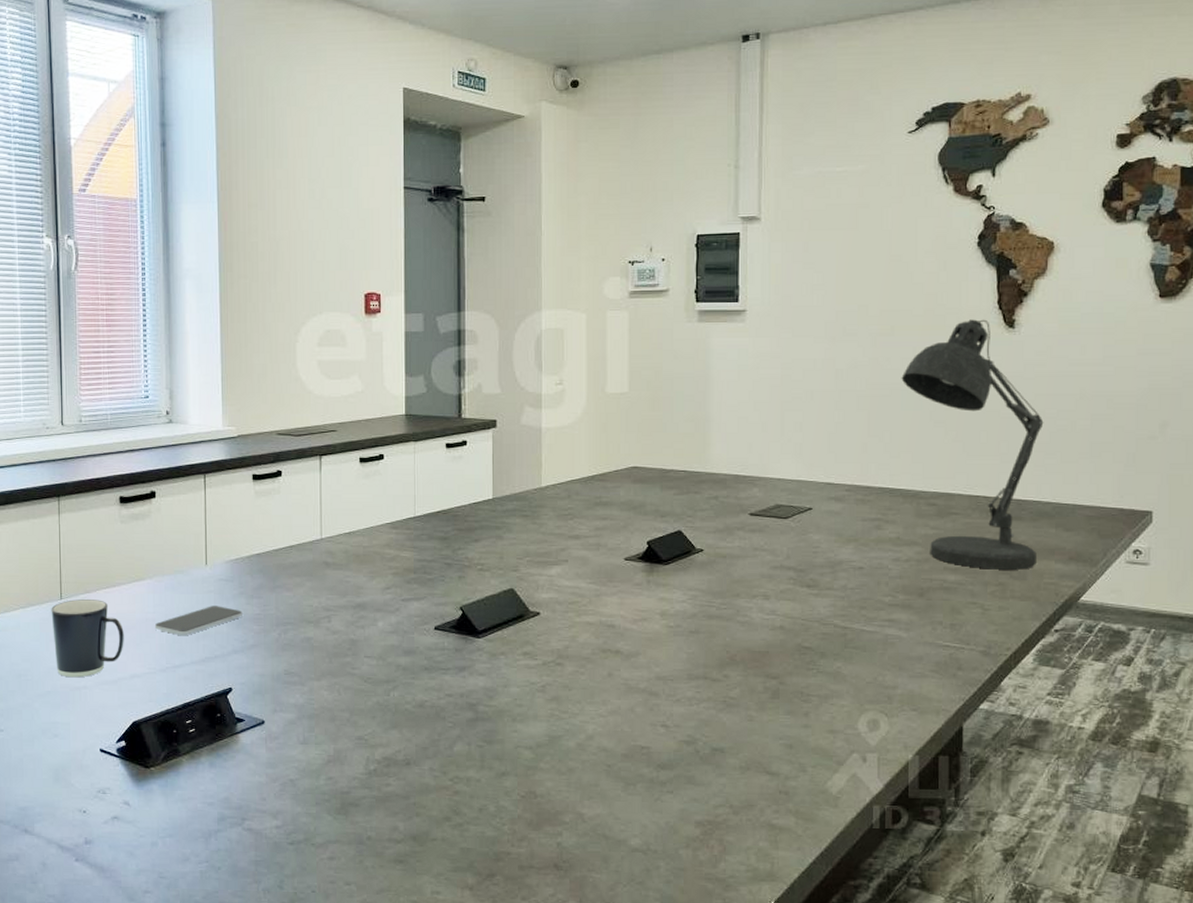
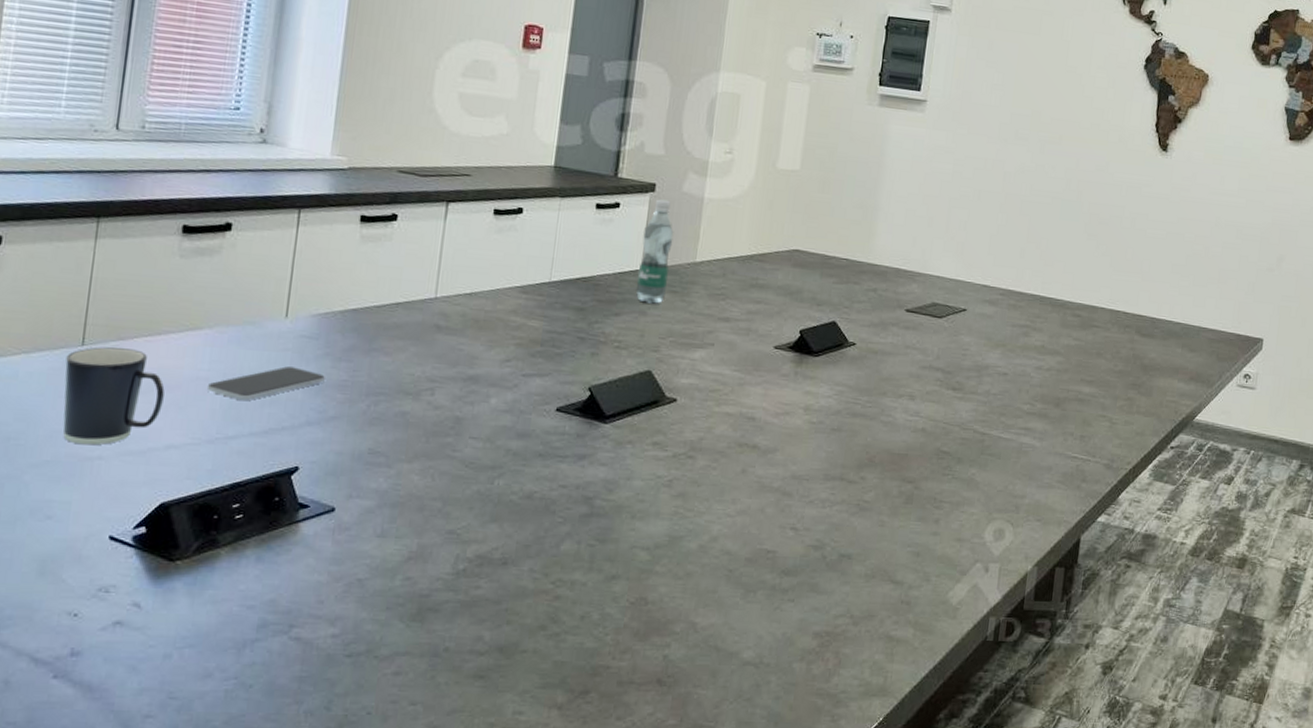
bottle: none [490,433,519,528] -> present [635,199,674,304]
desk lamp: present [901,319,1044,570] -> none [1063,138,1183,386]

